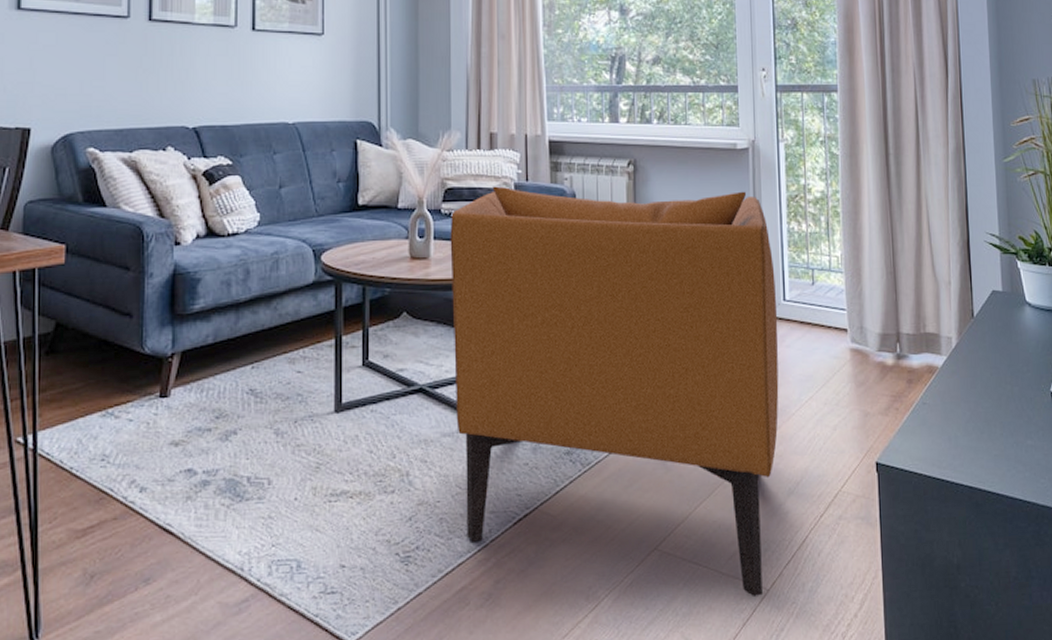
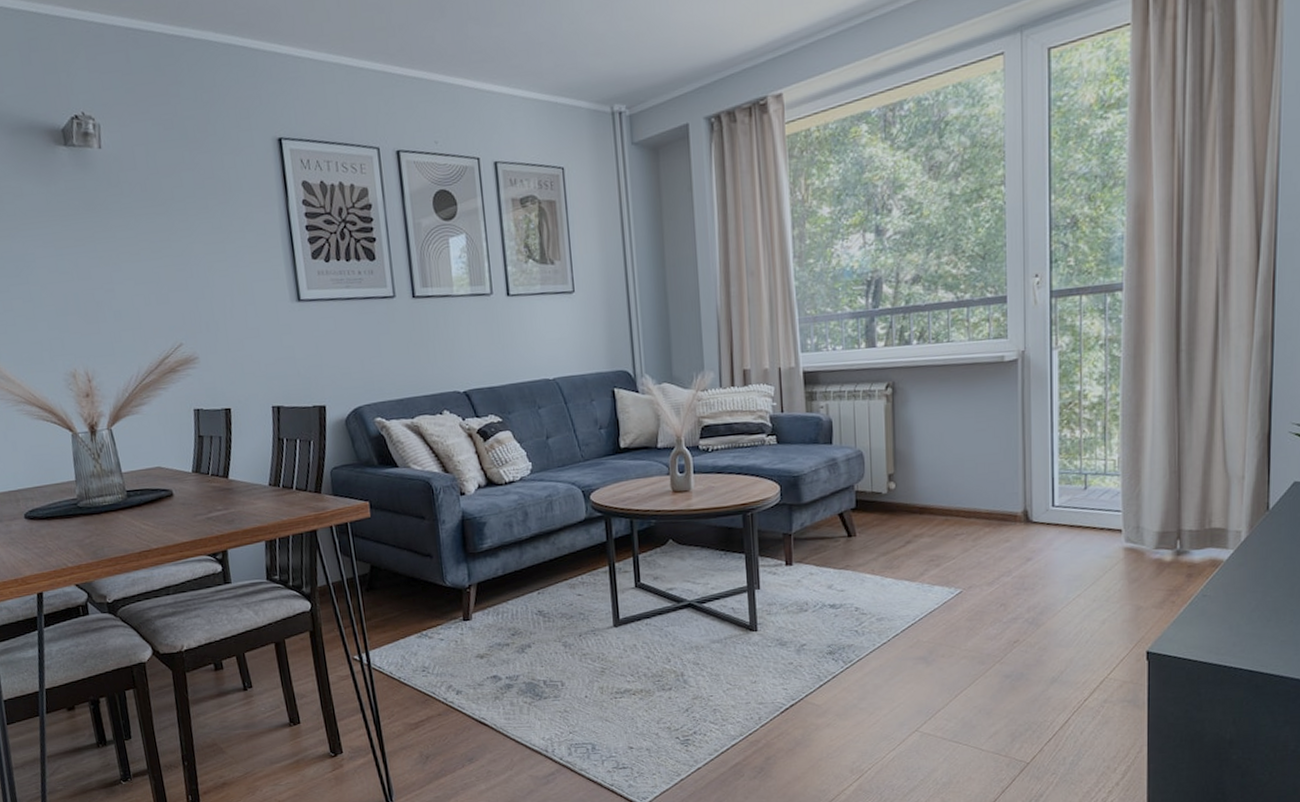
armchair: present [450,186,779,598] -> none [708,403,1046,770]

